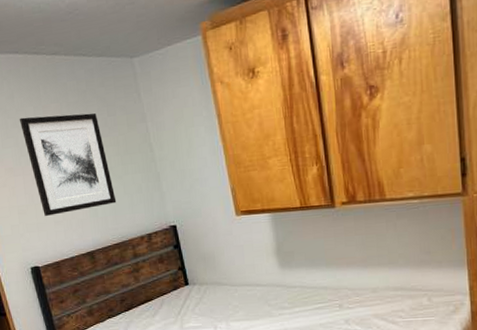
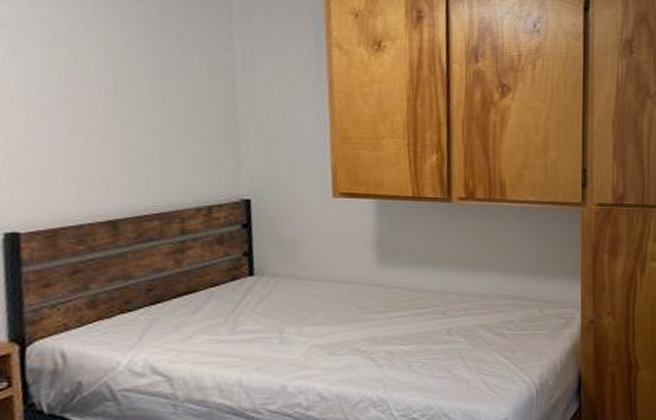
wall art: present [19,113,117,216] -> none [41,33,171,166]

